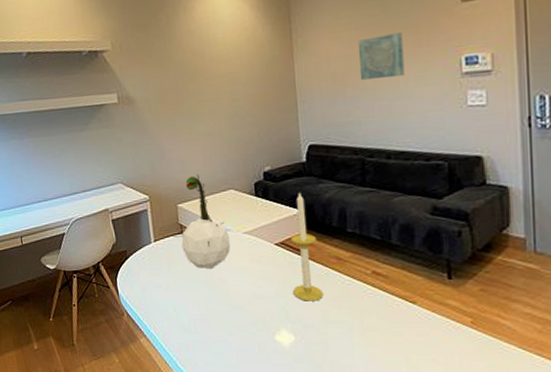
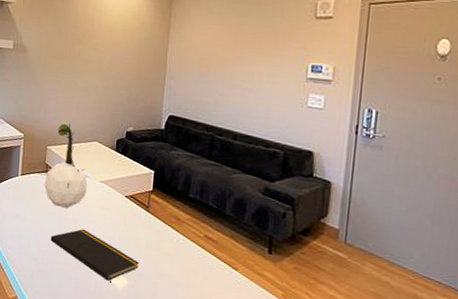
notepad: none [199,288,304,341] -> present [50,229,139,283]
candle: present [290,192,323,301] -> none [134,155,162,253]
wall art: present [358,31,405,80] -> none [221,33,263,72]

